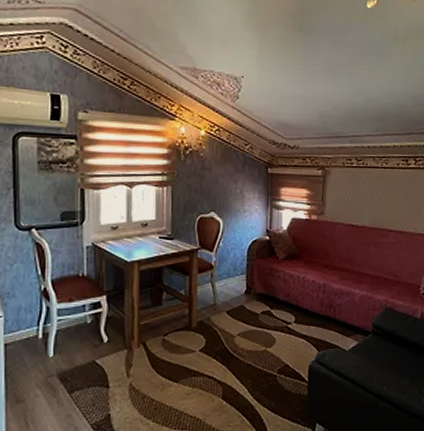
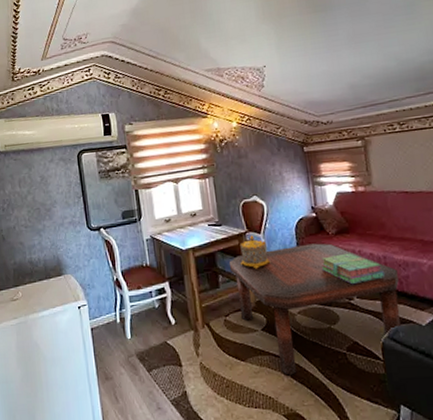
coffee table: none [176,266,333,397] -> present [230,243,401,375]
decorative container: none [188,253,219,288] -> present [240,235,271,269]
stack of books: none [266,279,323,310] -> present [321,253,386,285]

